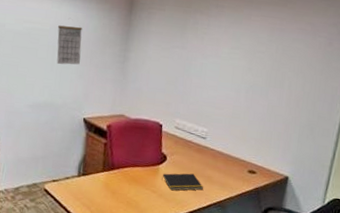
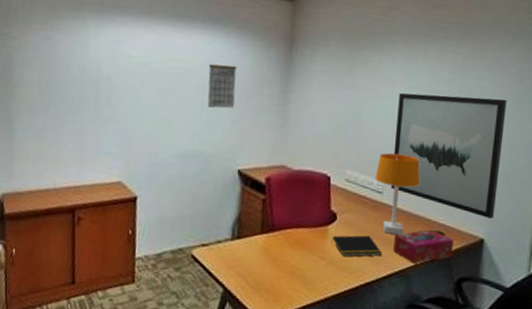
desk lamp: none [200,105,239,173] -> present [375,153,420,235]
wall art: none [213,53,317,161] -> present [391,93,507,219]
tissue box: none [213,169,263,197] -> present [393,230,454,264]

